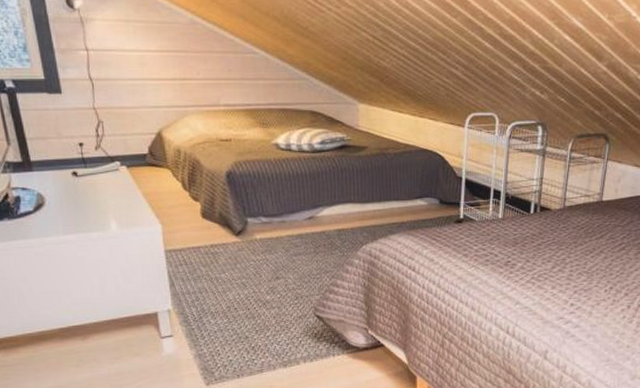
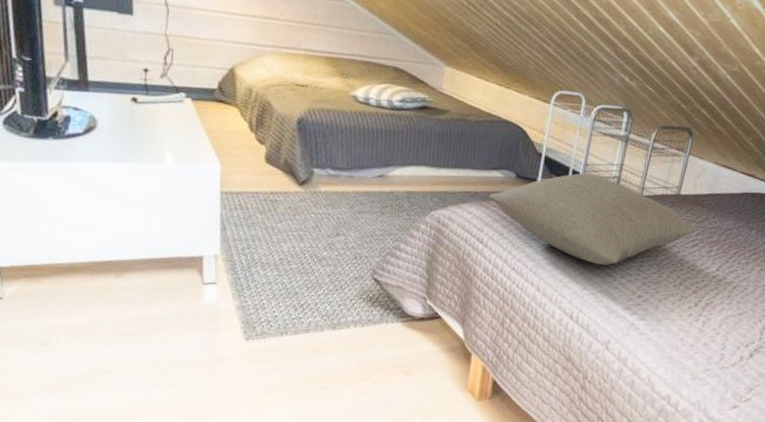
pillow: none [416,191,623,279] -> present [489,173,697,265]

